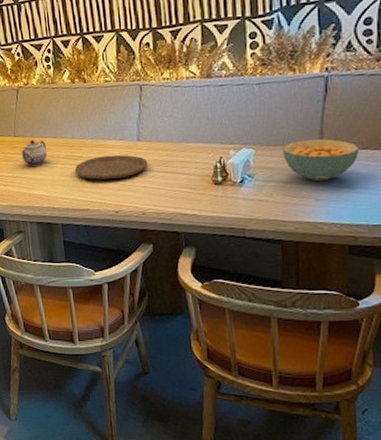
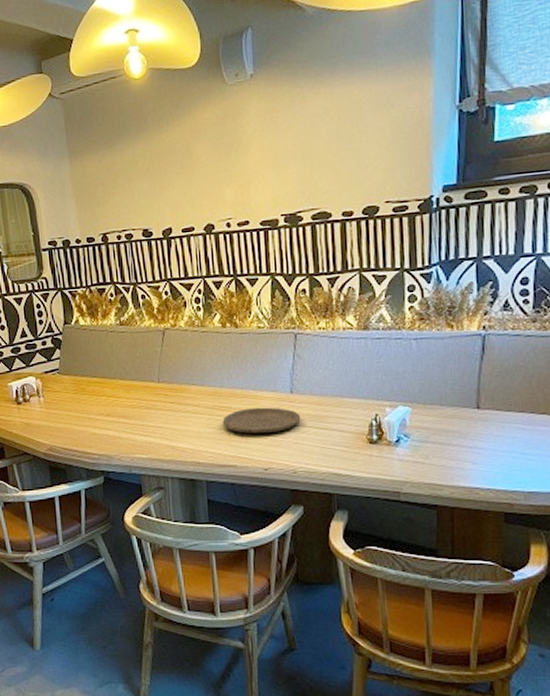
teapot: present [21,139,47,167] -> none [165,386,193,416]
cereal bowl: present [281,139,360,182] -> none [438,399,516,445]

